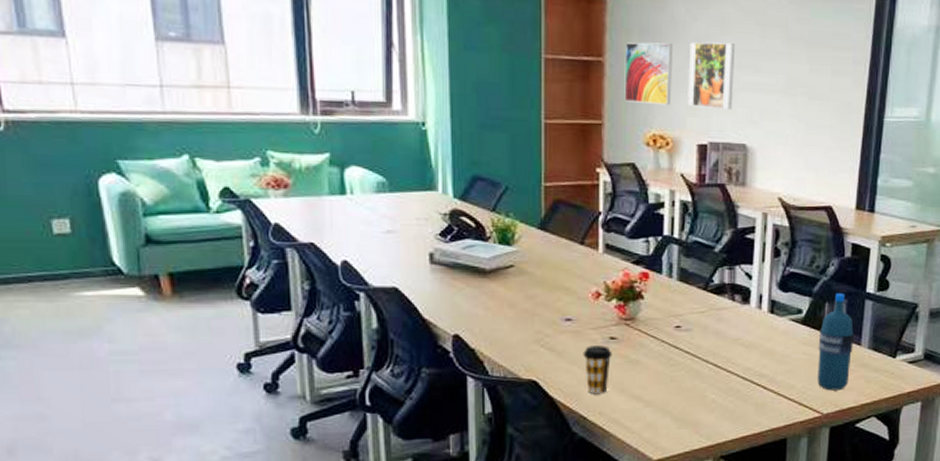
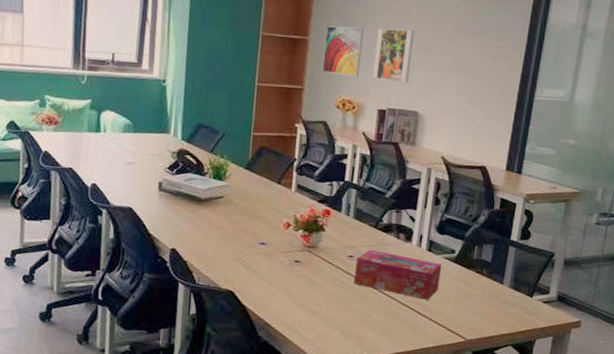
coffee cup: present [583,345,613,393] -> none [272,266,296,306]
tissue box: none [684,316,788,372] -> present [354,249,442,300]
water bottle: present [817,292,854,391] -> none [464,238,498,321]

